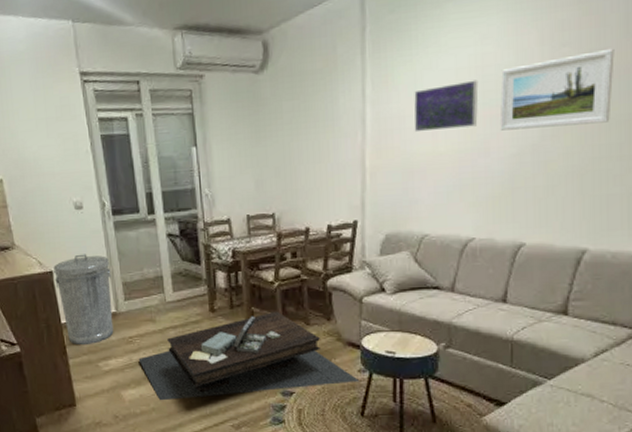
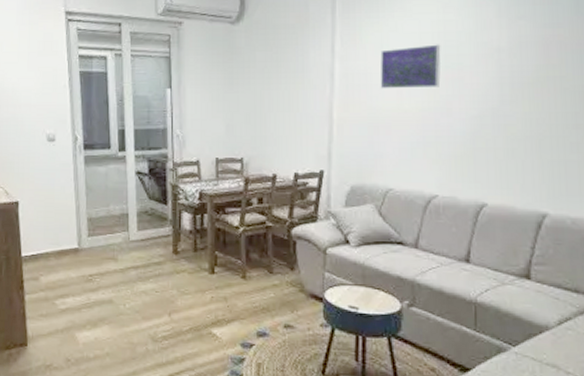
trash can: present [54,254,114,346] -> none [20,186,77,281]
coffee table: present [138,311,360,401] -> none [96,257,322,346]
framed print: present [499,48,615,131] -> none [461,24,567,93]

